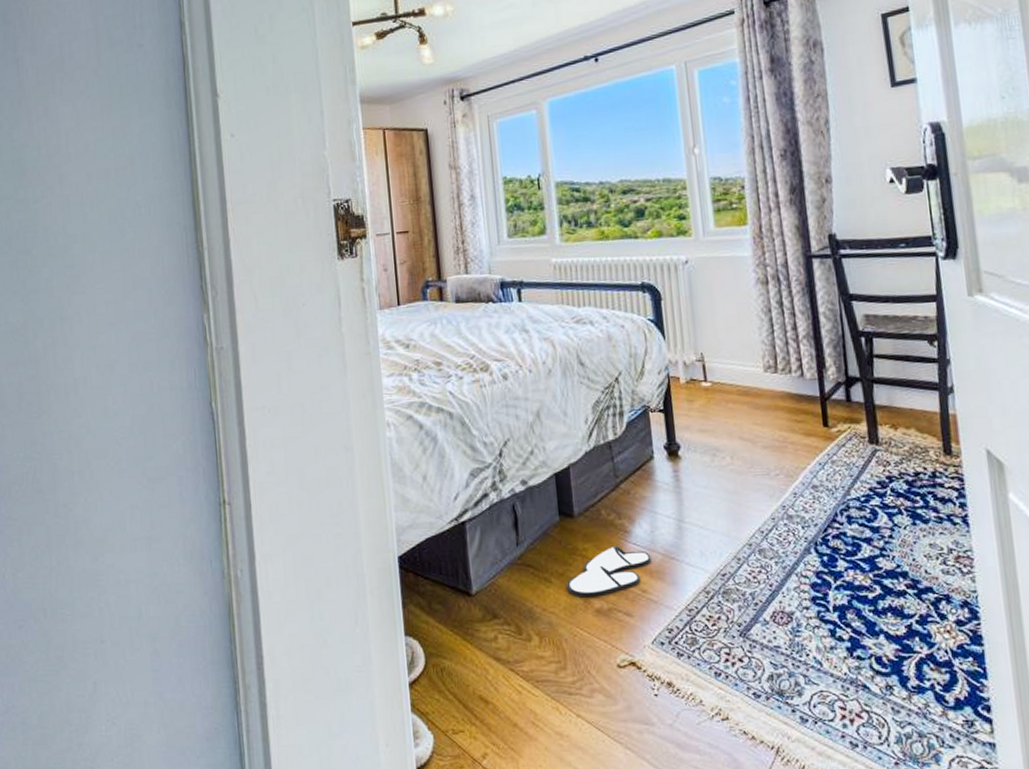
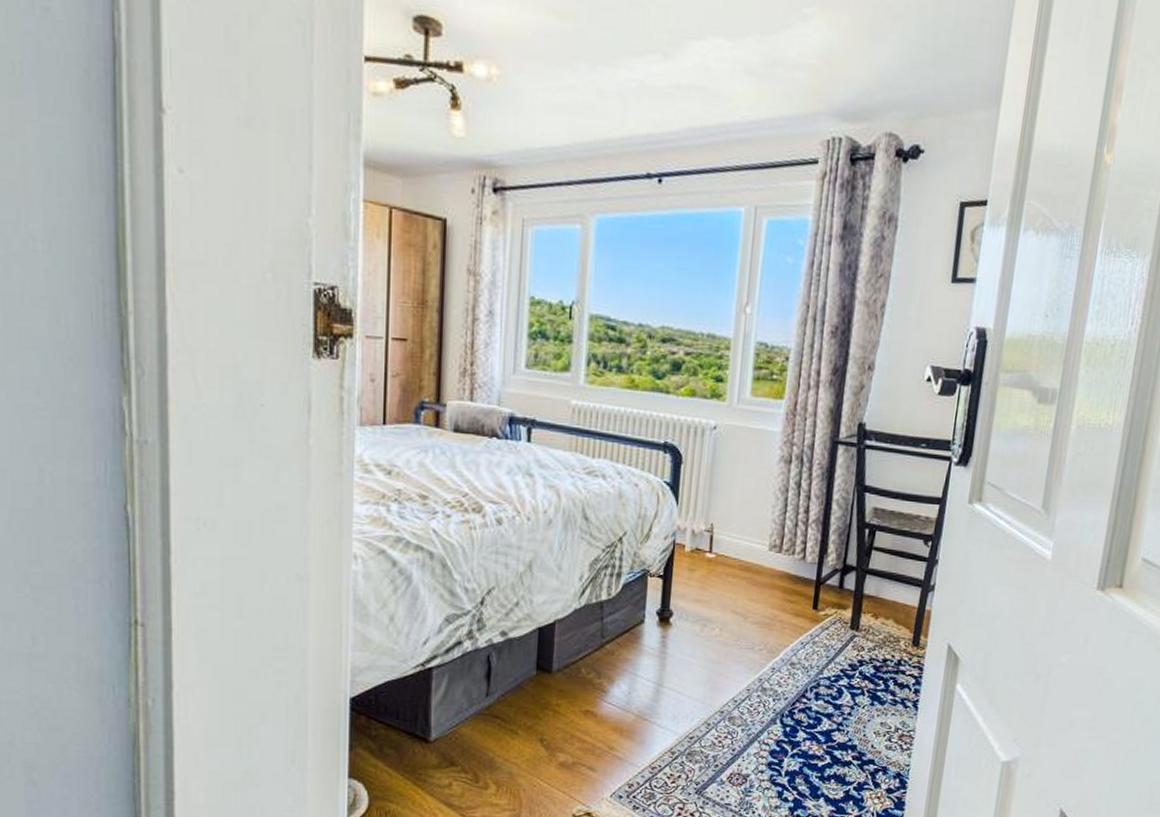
slippers: present [567,545,651,597] -> none [533,703,624,751]

